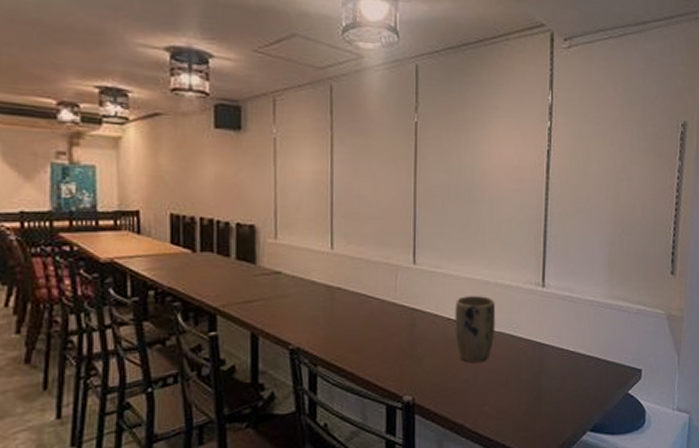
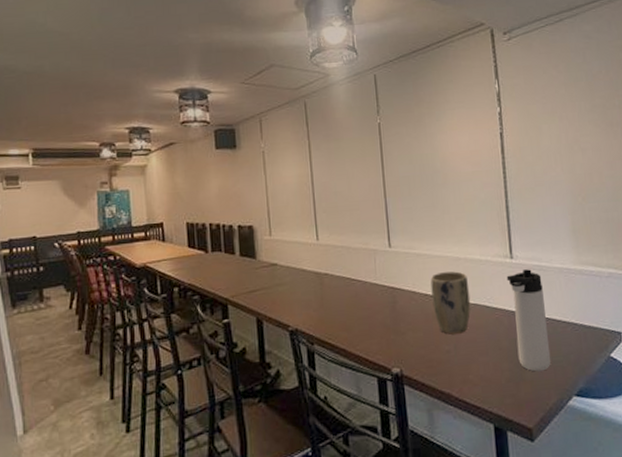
thermos bottle: none [536,299,571,406] -> present [506,269,551,372]

